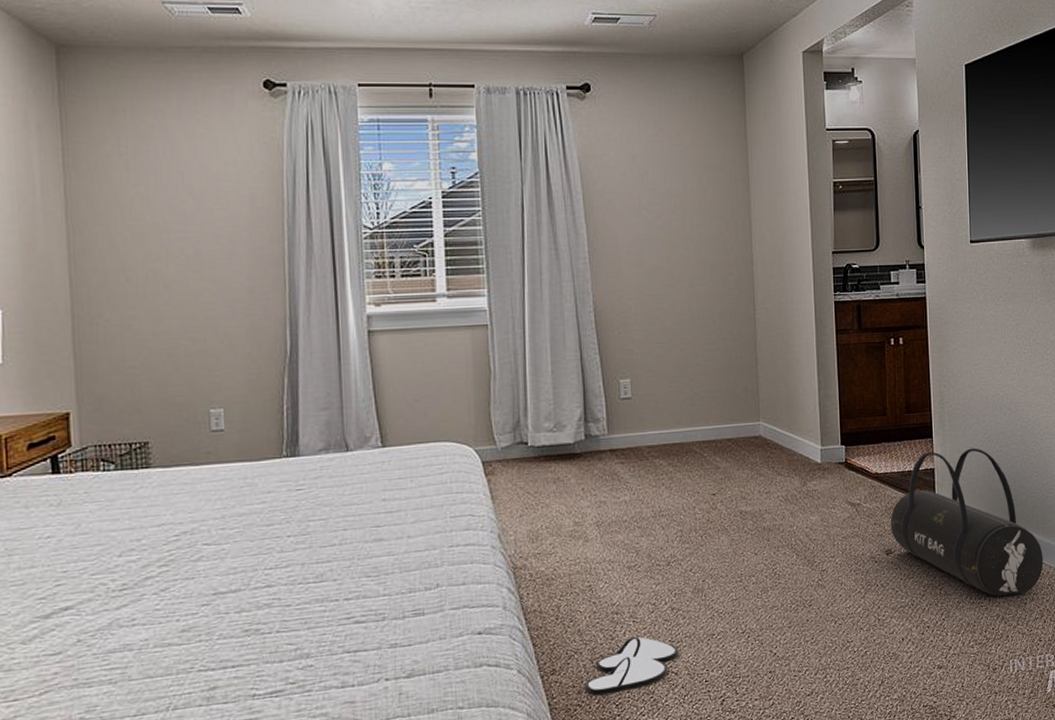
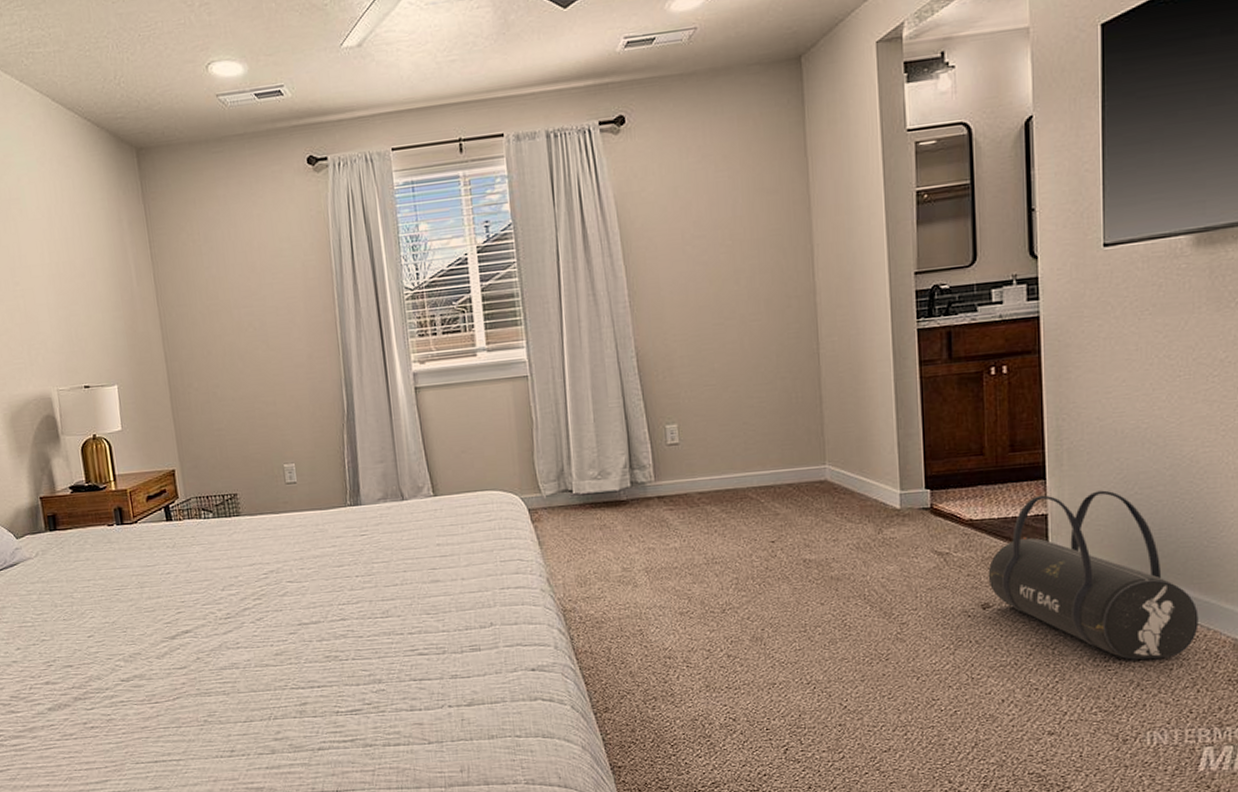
slippers: present [584,636,678,695] -> none [638,680,736,734]

